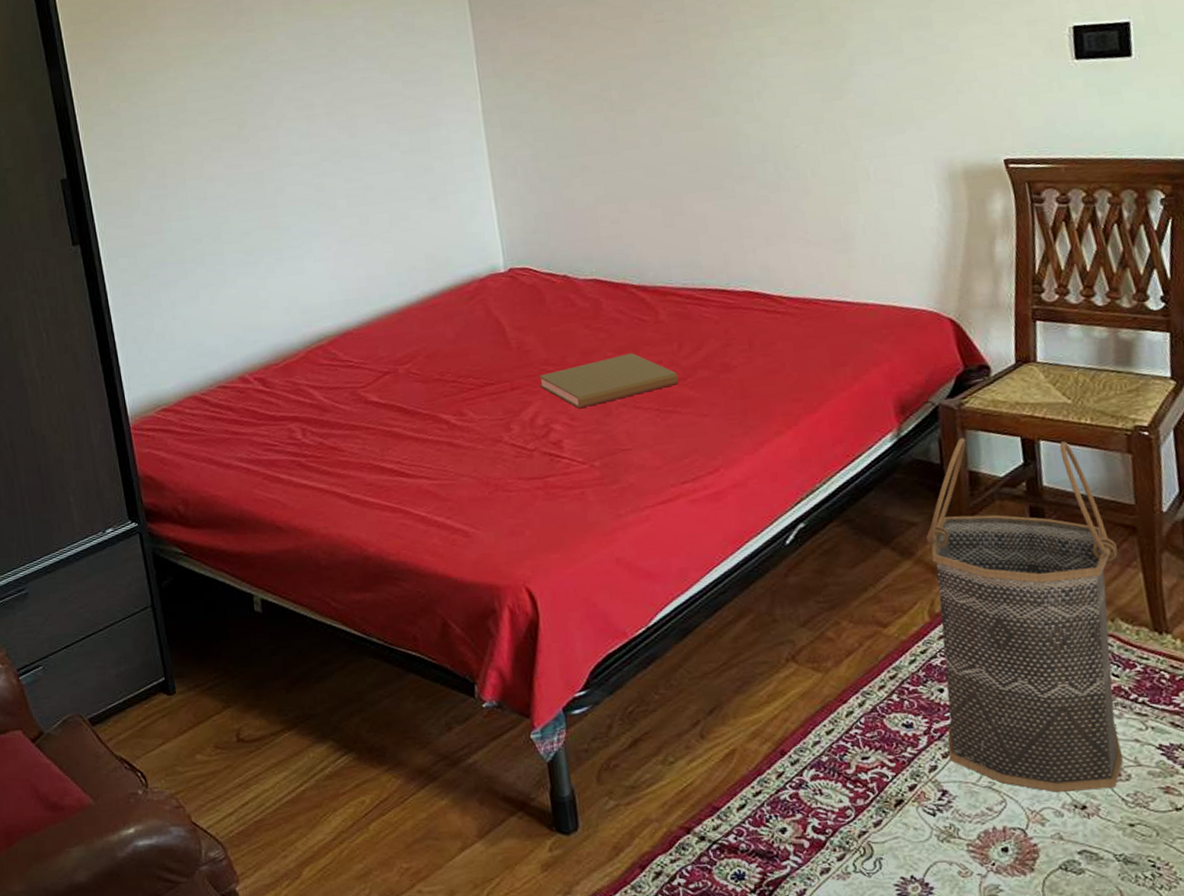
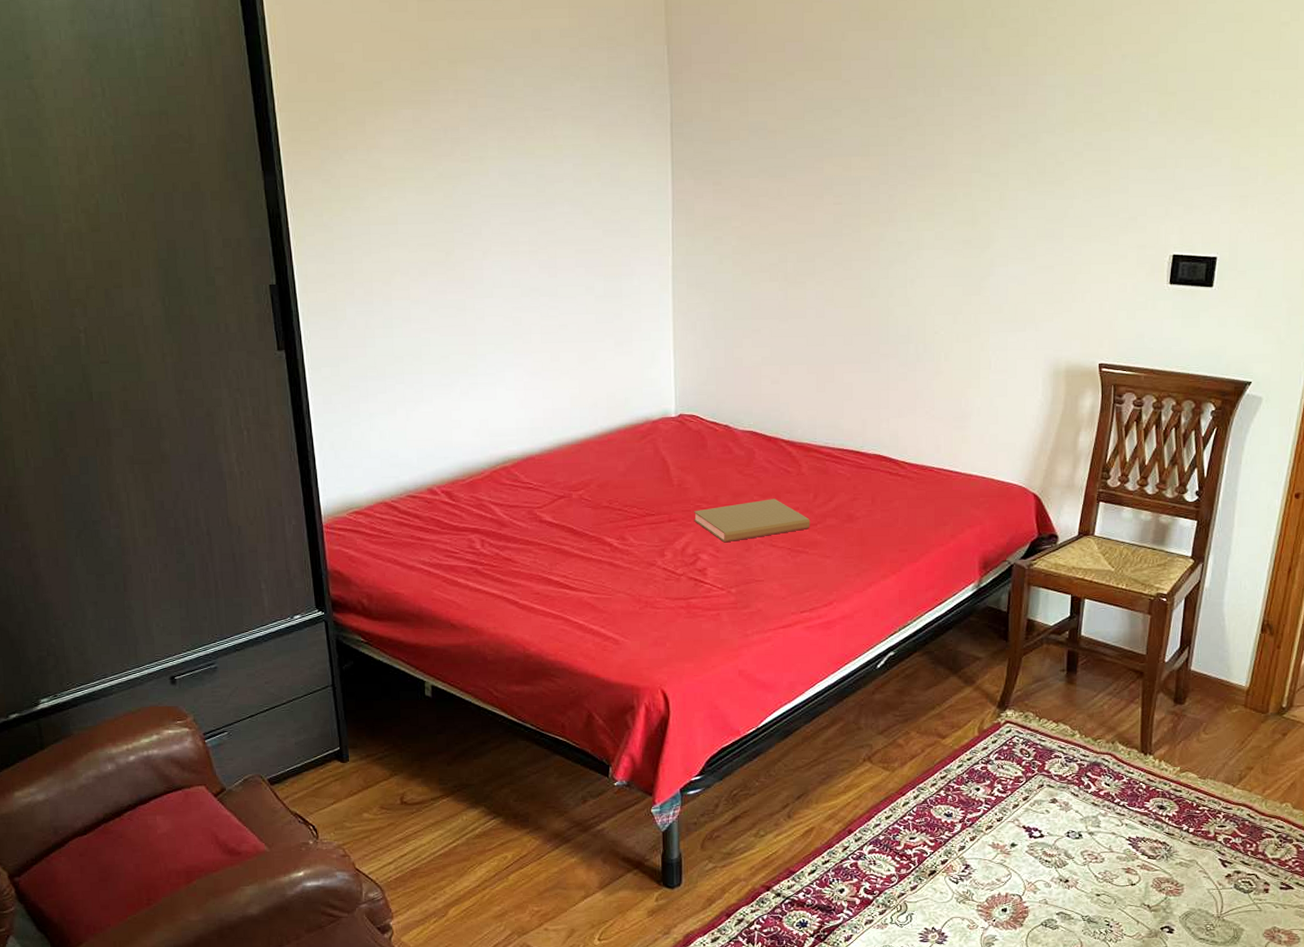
basket: present [926,438,1123,792] -> none [975,592,1126,869]

